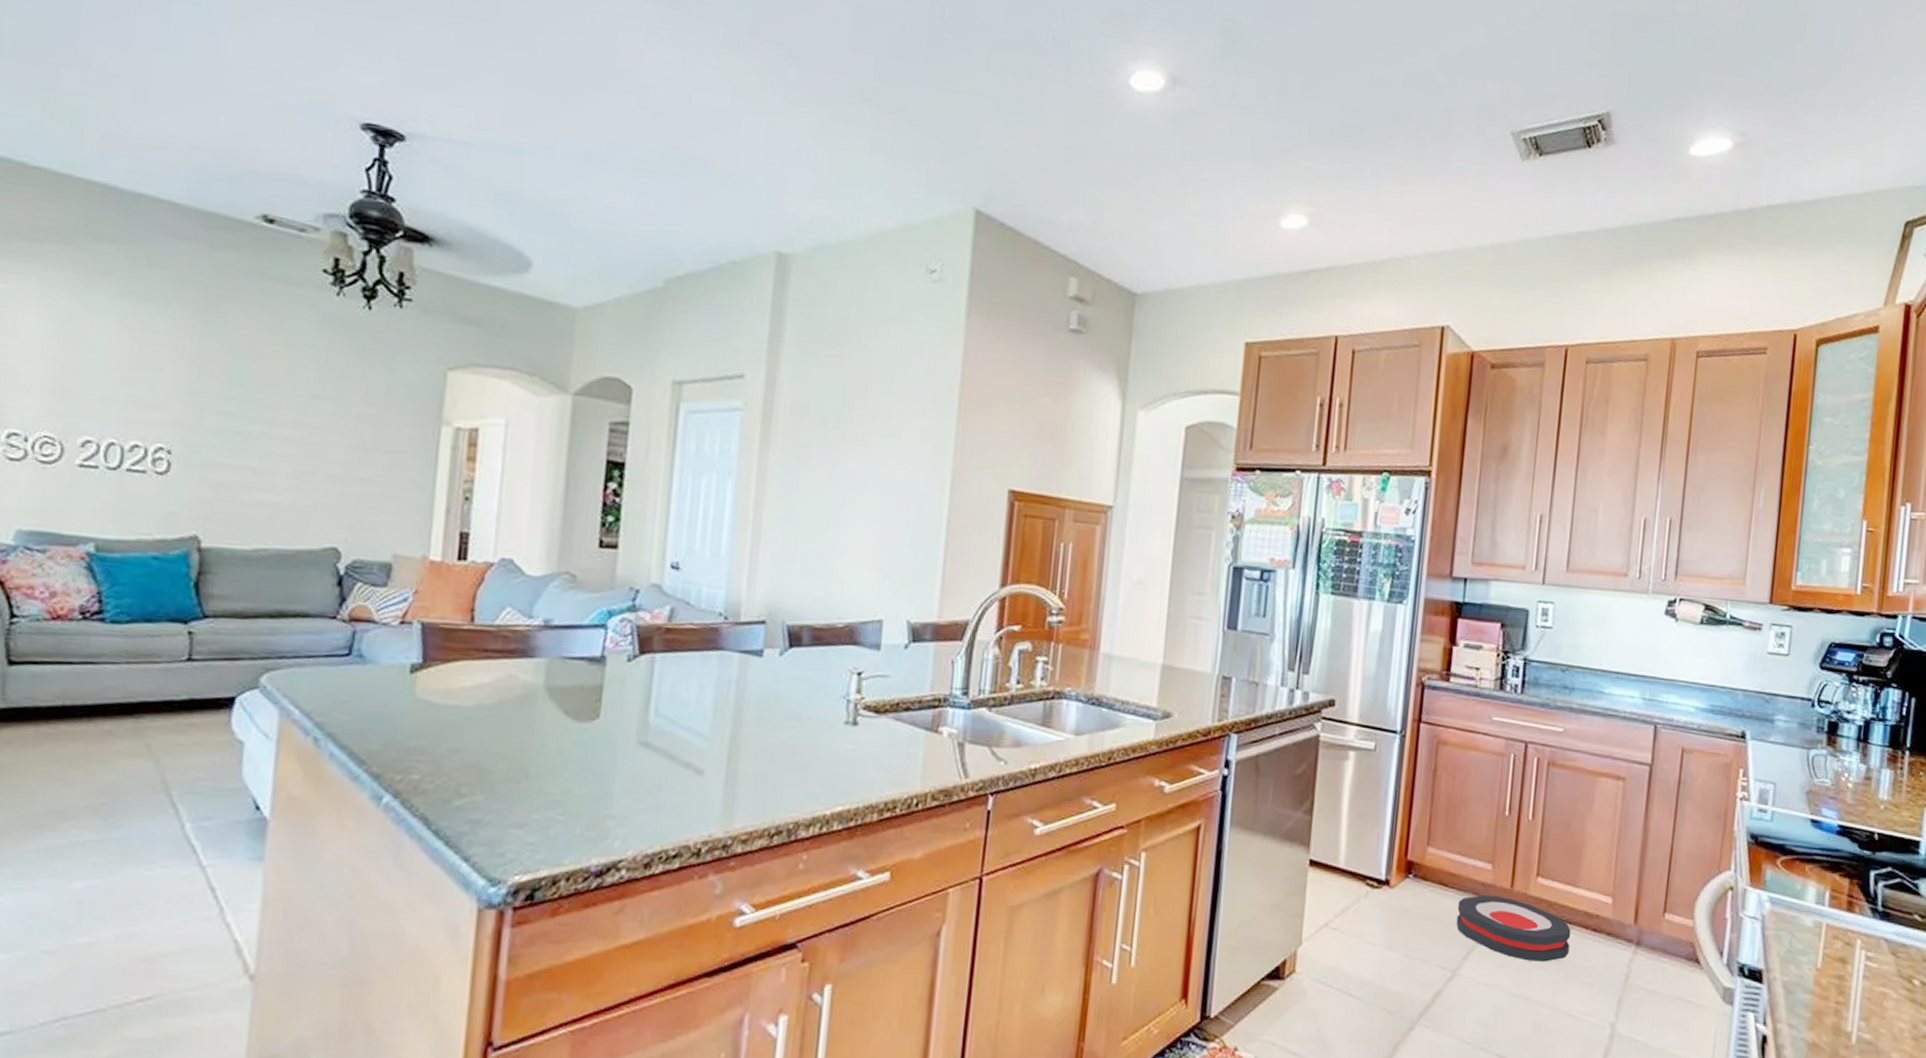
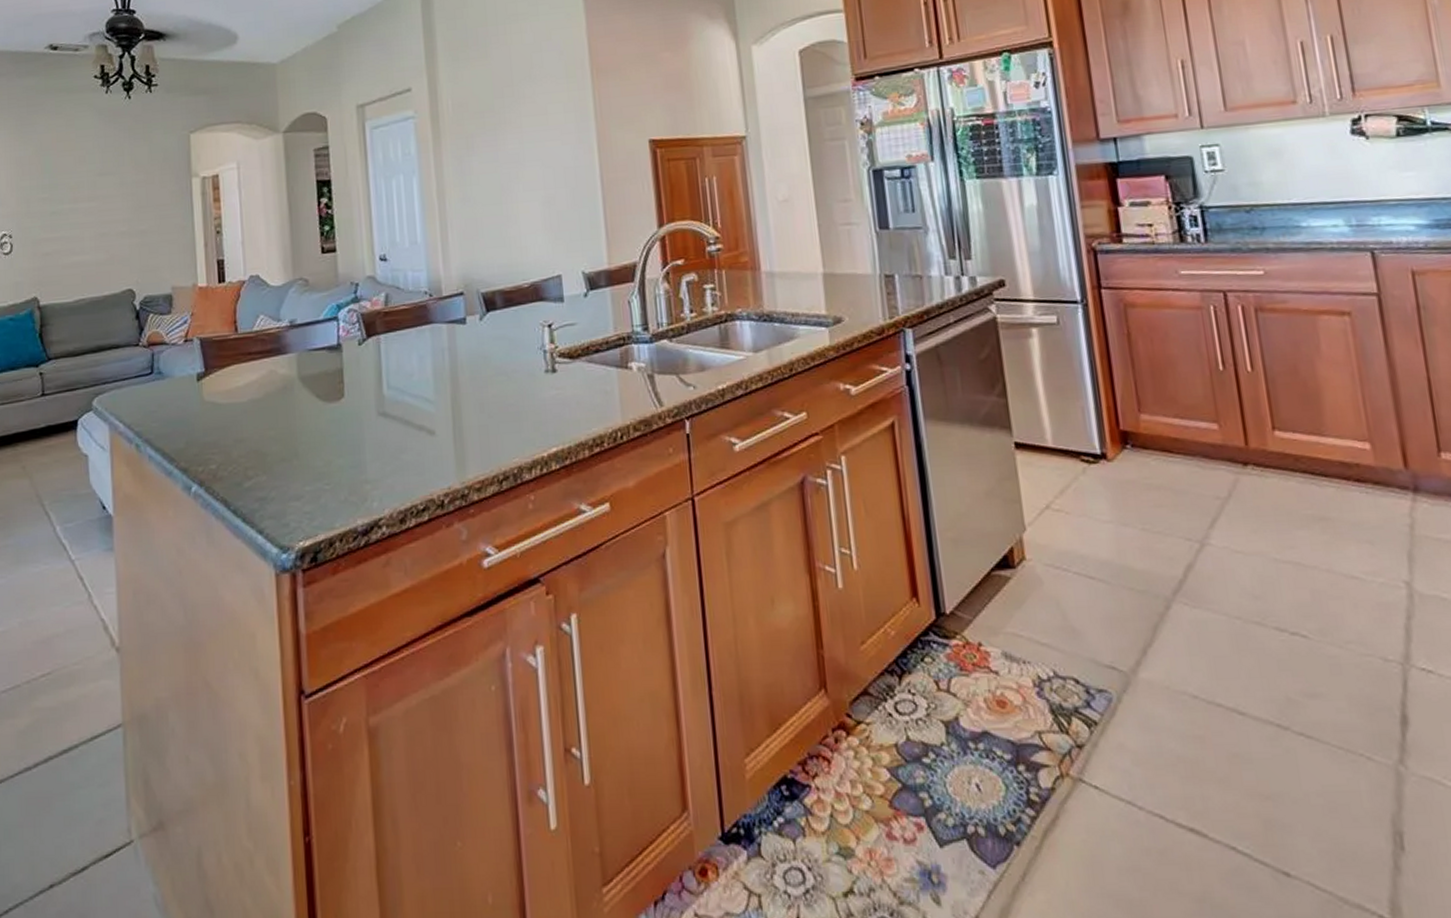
robot vacuum: present [1456,894,1571,962] -> none [1188,456,1333,523]

